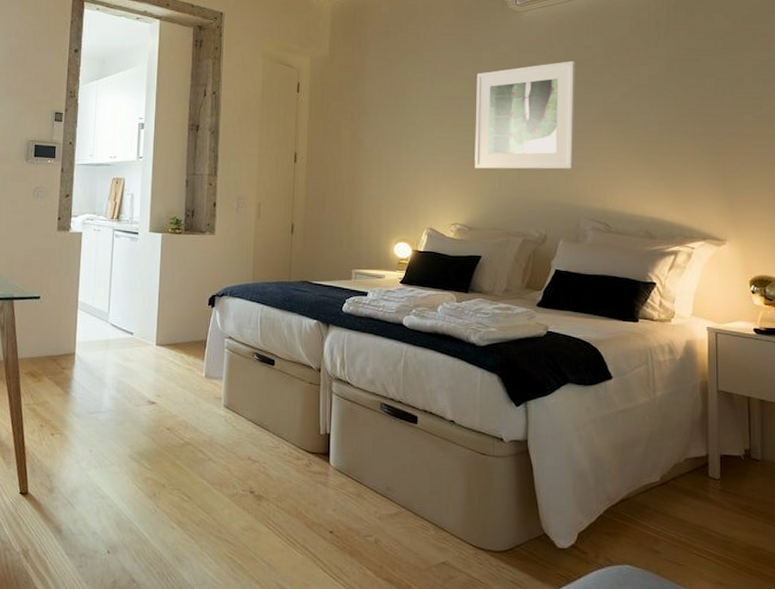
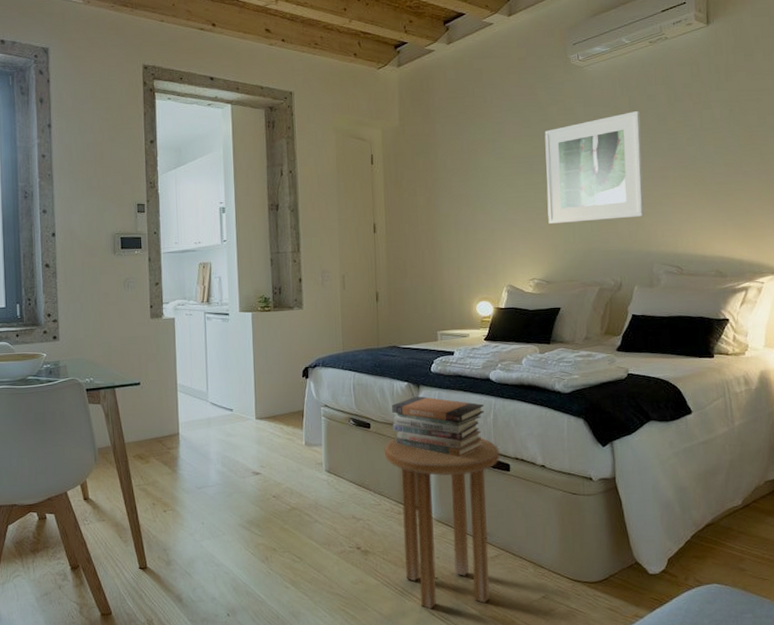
side table: none [286,378,408,566] -> present [383,437,500,610]
book stack: none [298,335,396,405] -> present [392,396,485,458]

